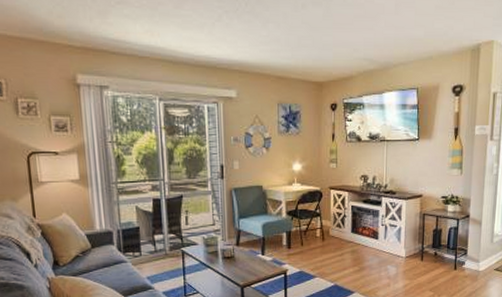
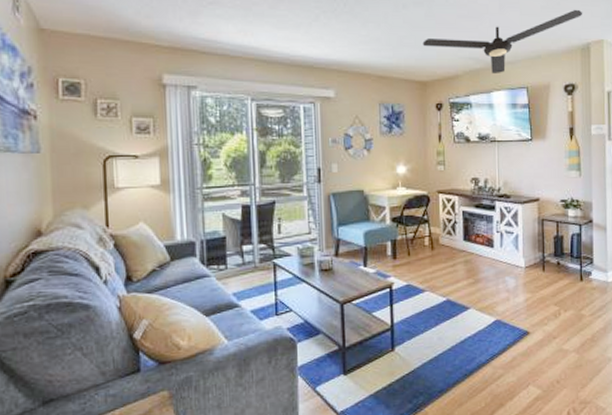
ceiling fan: none [320,9,476,75] -> present [422,9,583,75]

